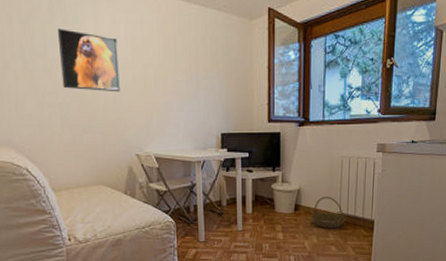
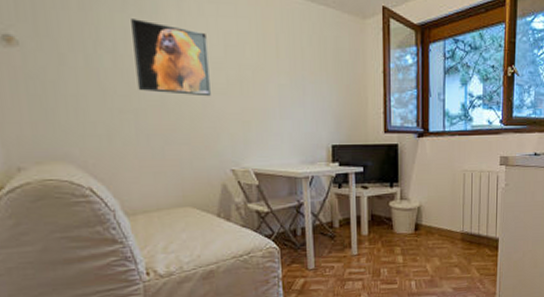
basket: present [311,197,346,228] -> none [433,214,470,249]

